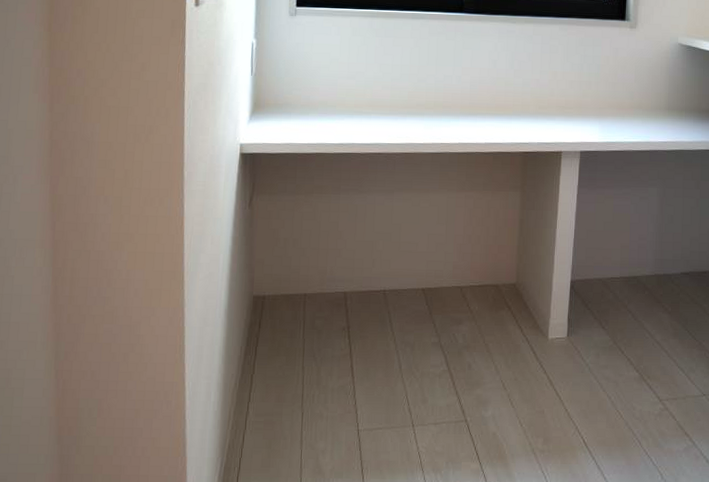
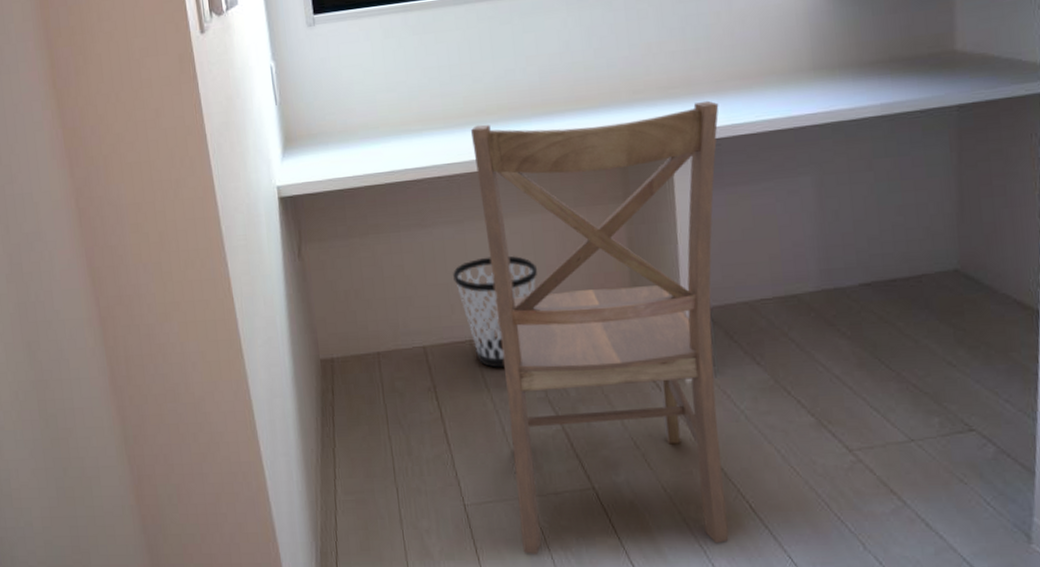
wastebasket: none [378,223,447,315] -> present [453,255,538,368]
chair: none [401,115,600,475] -> present [471,100,729,554]

